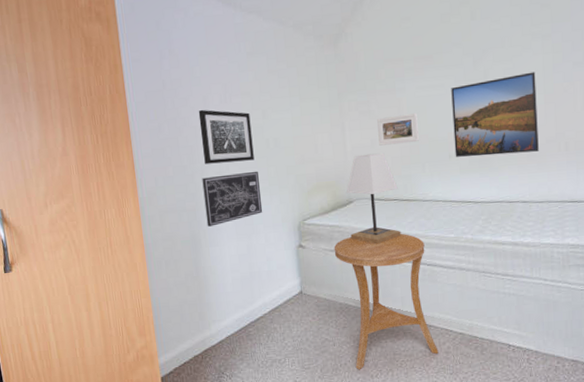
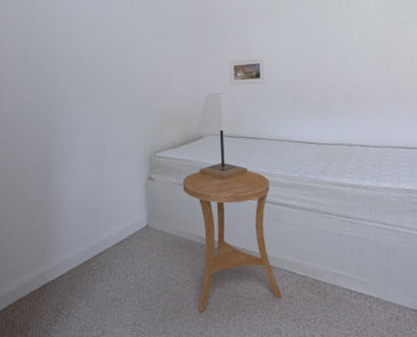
wall art: present [198,109,254,164] -> none [63,42,112,93]
wall art: present [202,171,263,227] -> none [60,102,116,154]
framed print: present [451,72,539,157] -> none [296,28,374,101]

